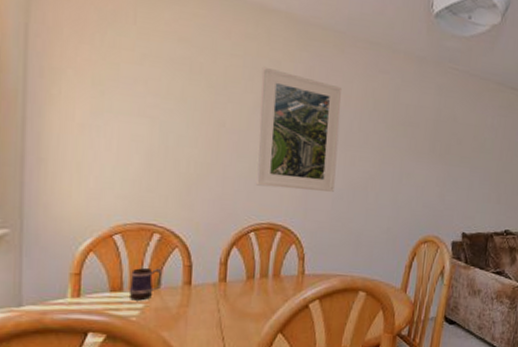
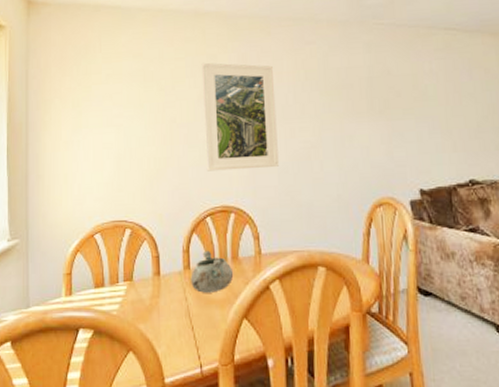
mug: present [128,268,163,301] -> none [109,261,136,295]
decorative bowl: none [225,265,274,307] -> present [190,250,234,293]

